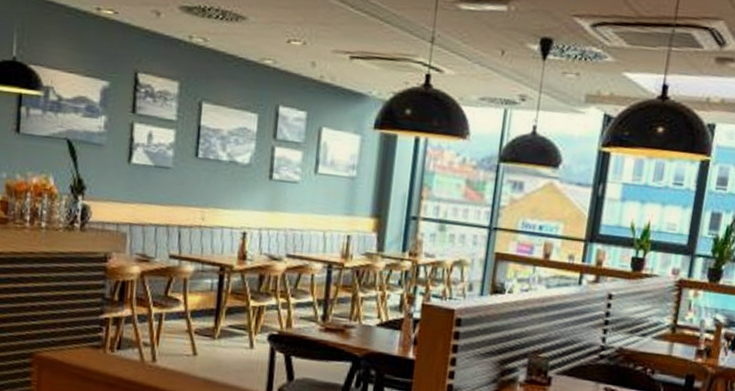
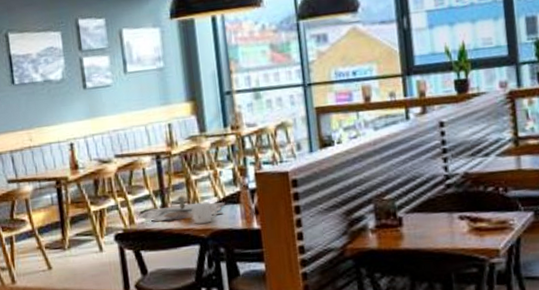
newspaper: none [296,308,387,338] -> present [137,194,225,222]
mug: none [351,320,377,343] -> present [191,201,217,224]

